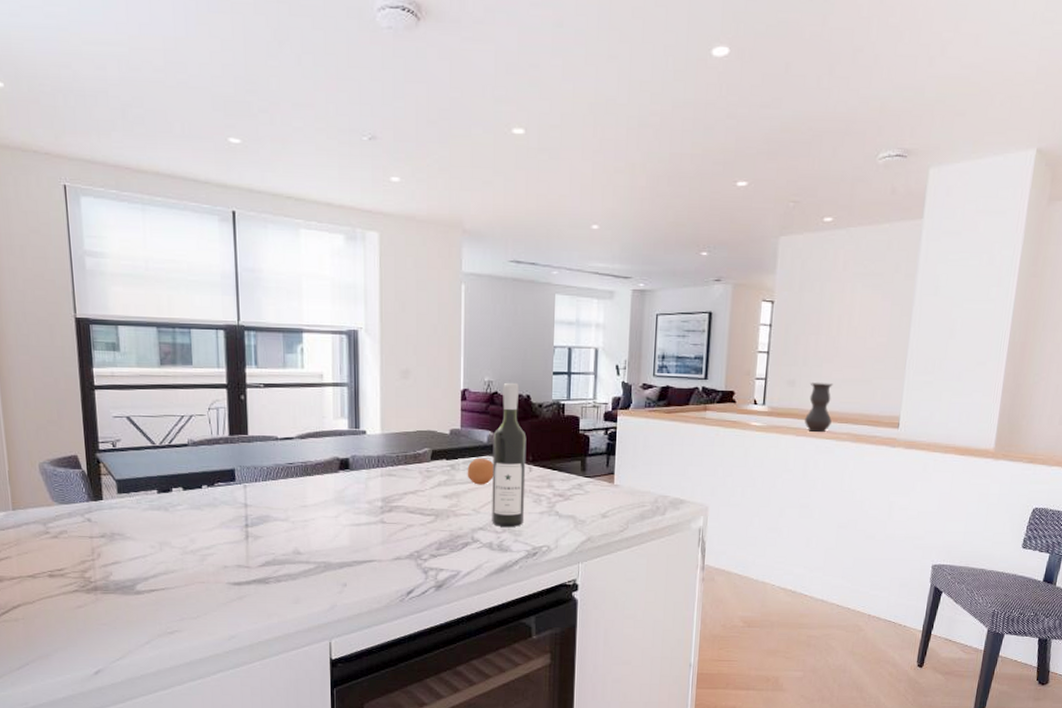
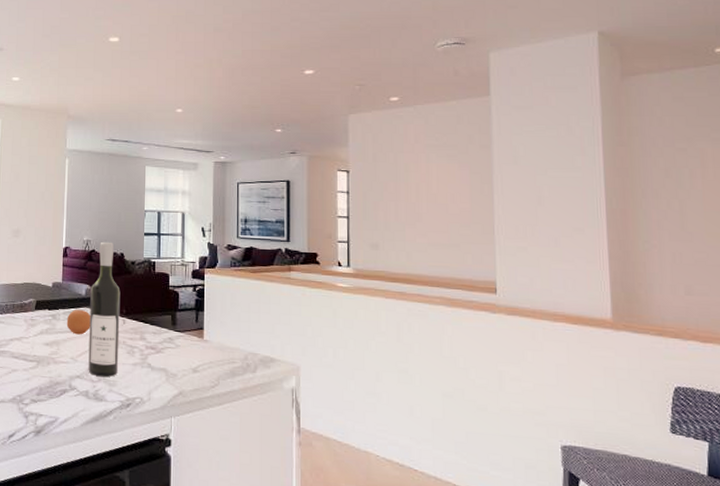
vase: present [805,383,834,433] -> none [393,246,422,296]

